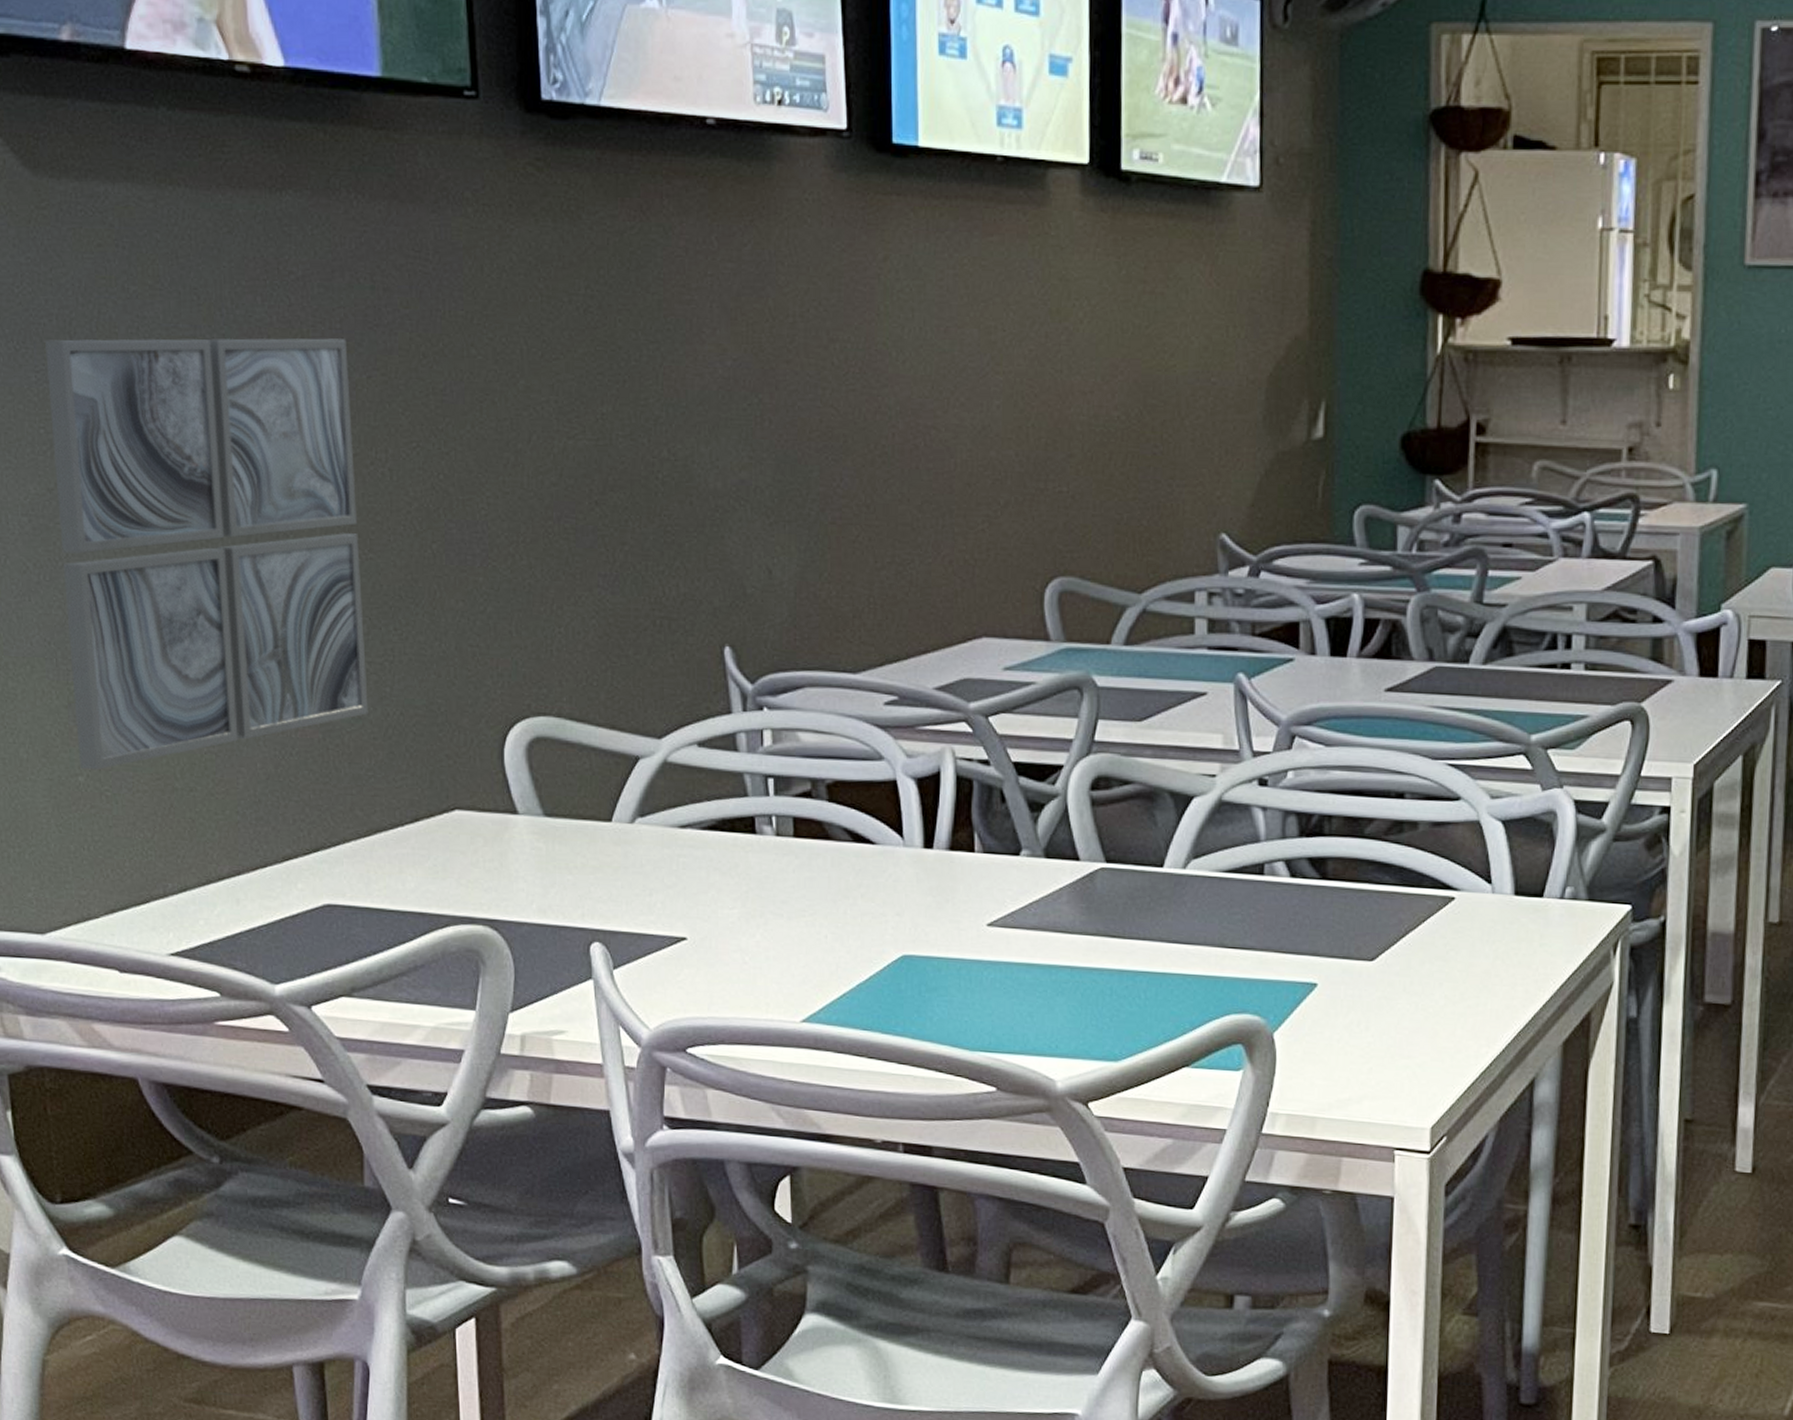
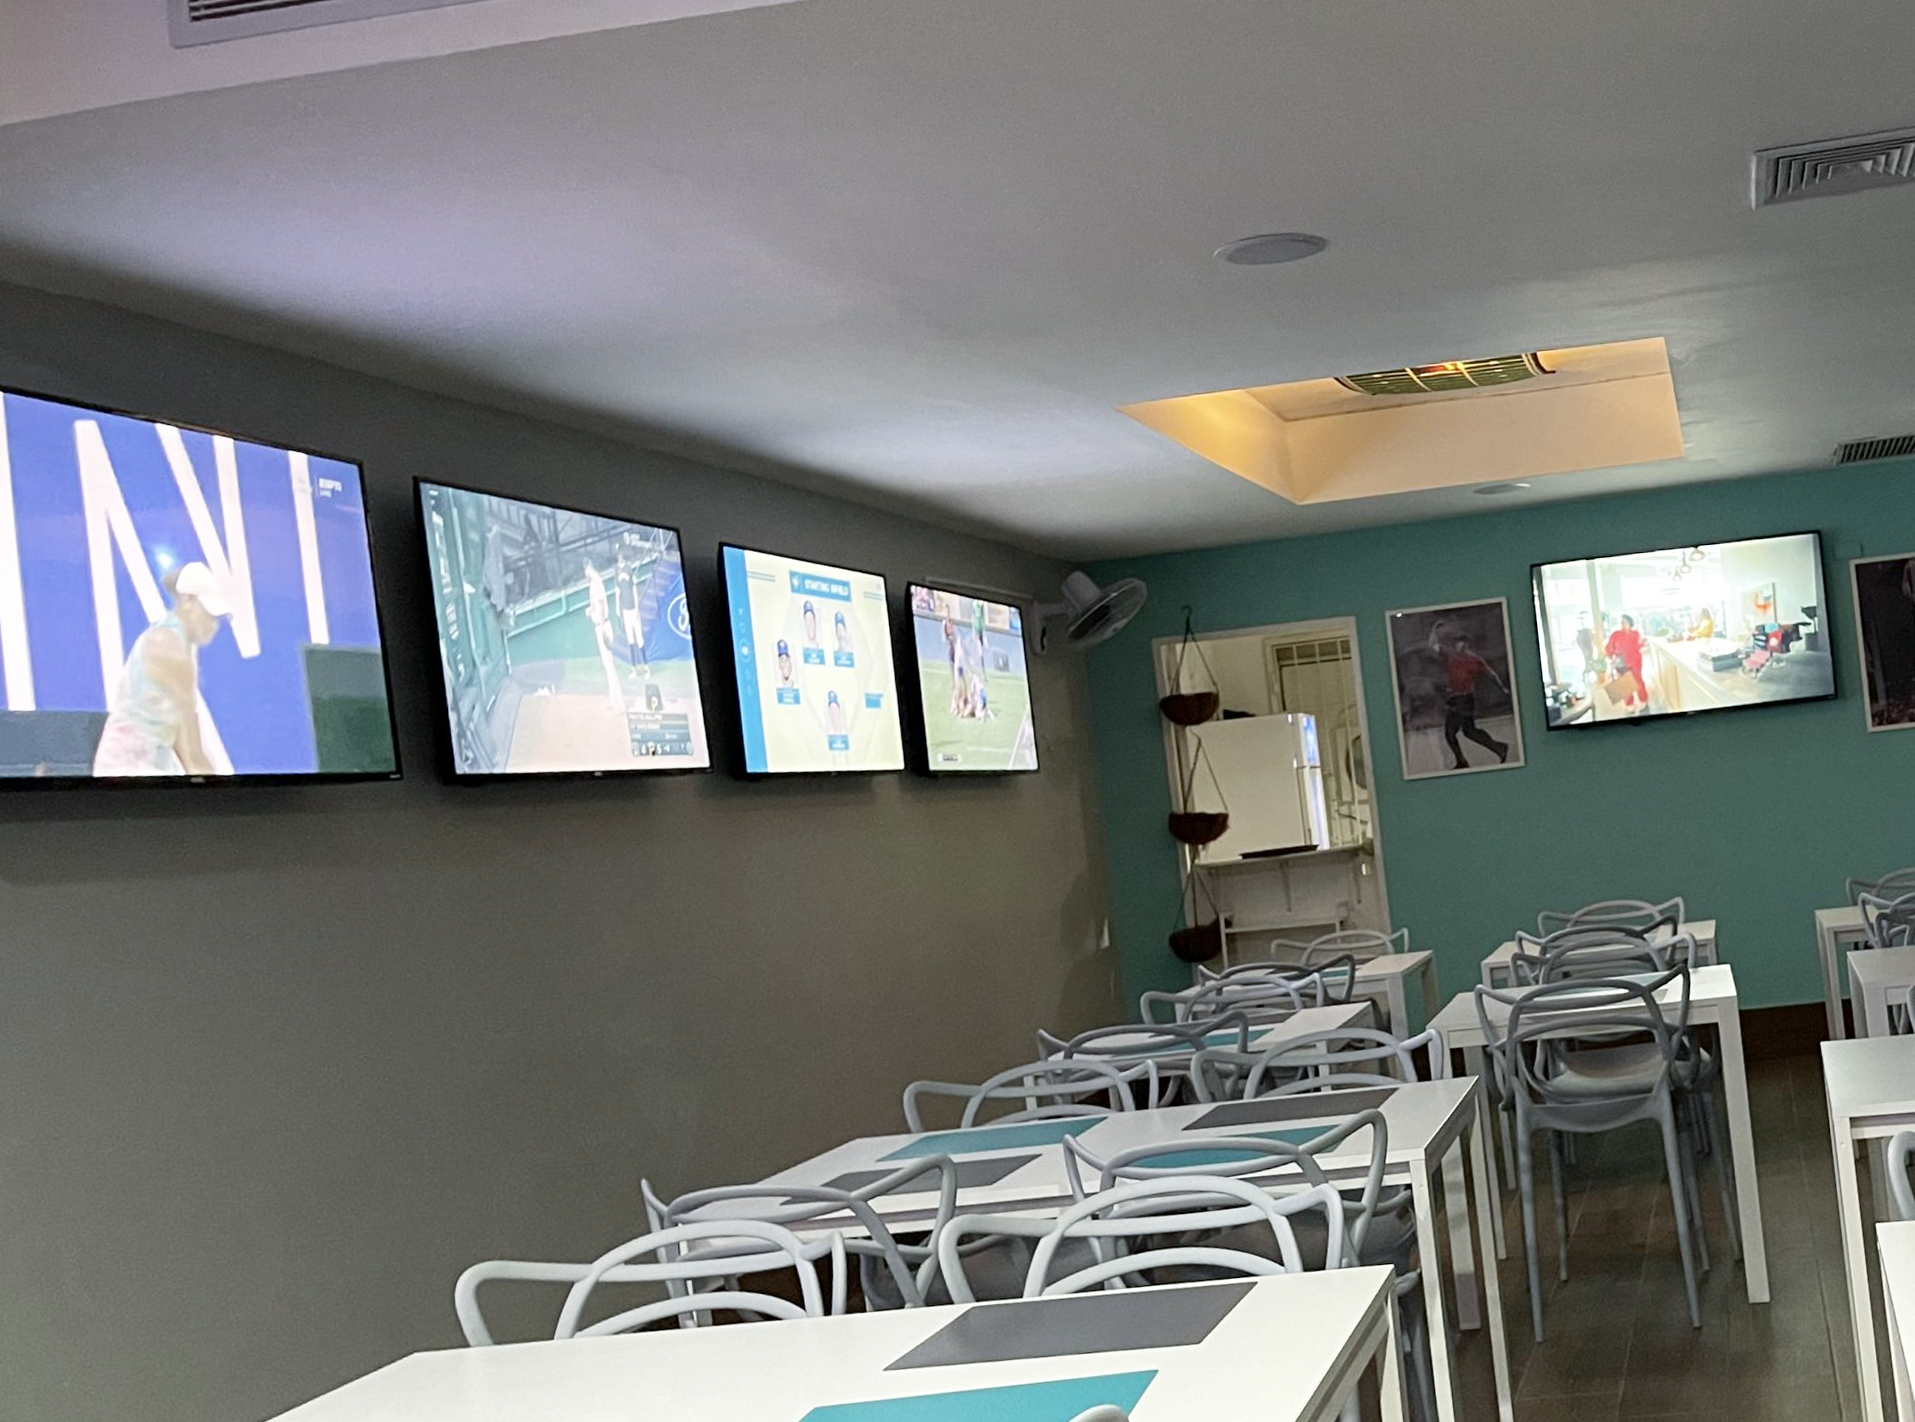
wall art: present [45,338,368,770] -> none [25,980,332,1376]

